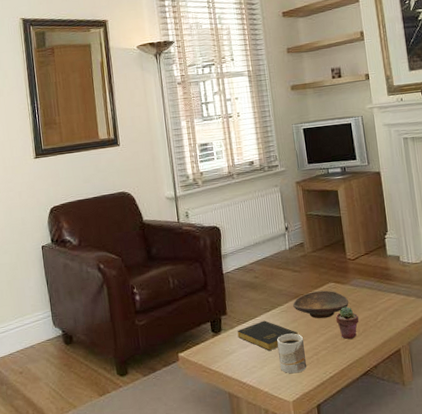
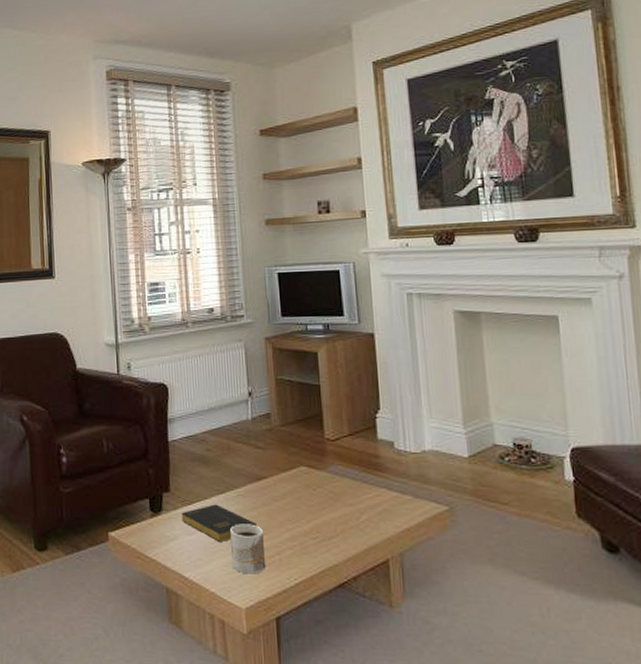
decorative bowl: present [293,290,349,319] -> none [253,475,325,510]
potted succulent: present [335,306,359,339] -> none [306,498,337,539]

